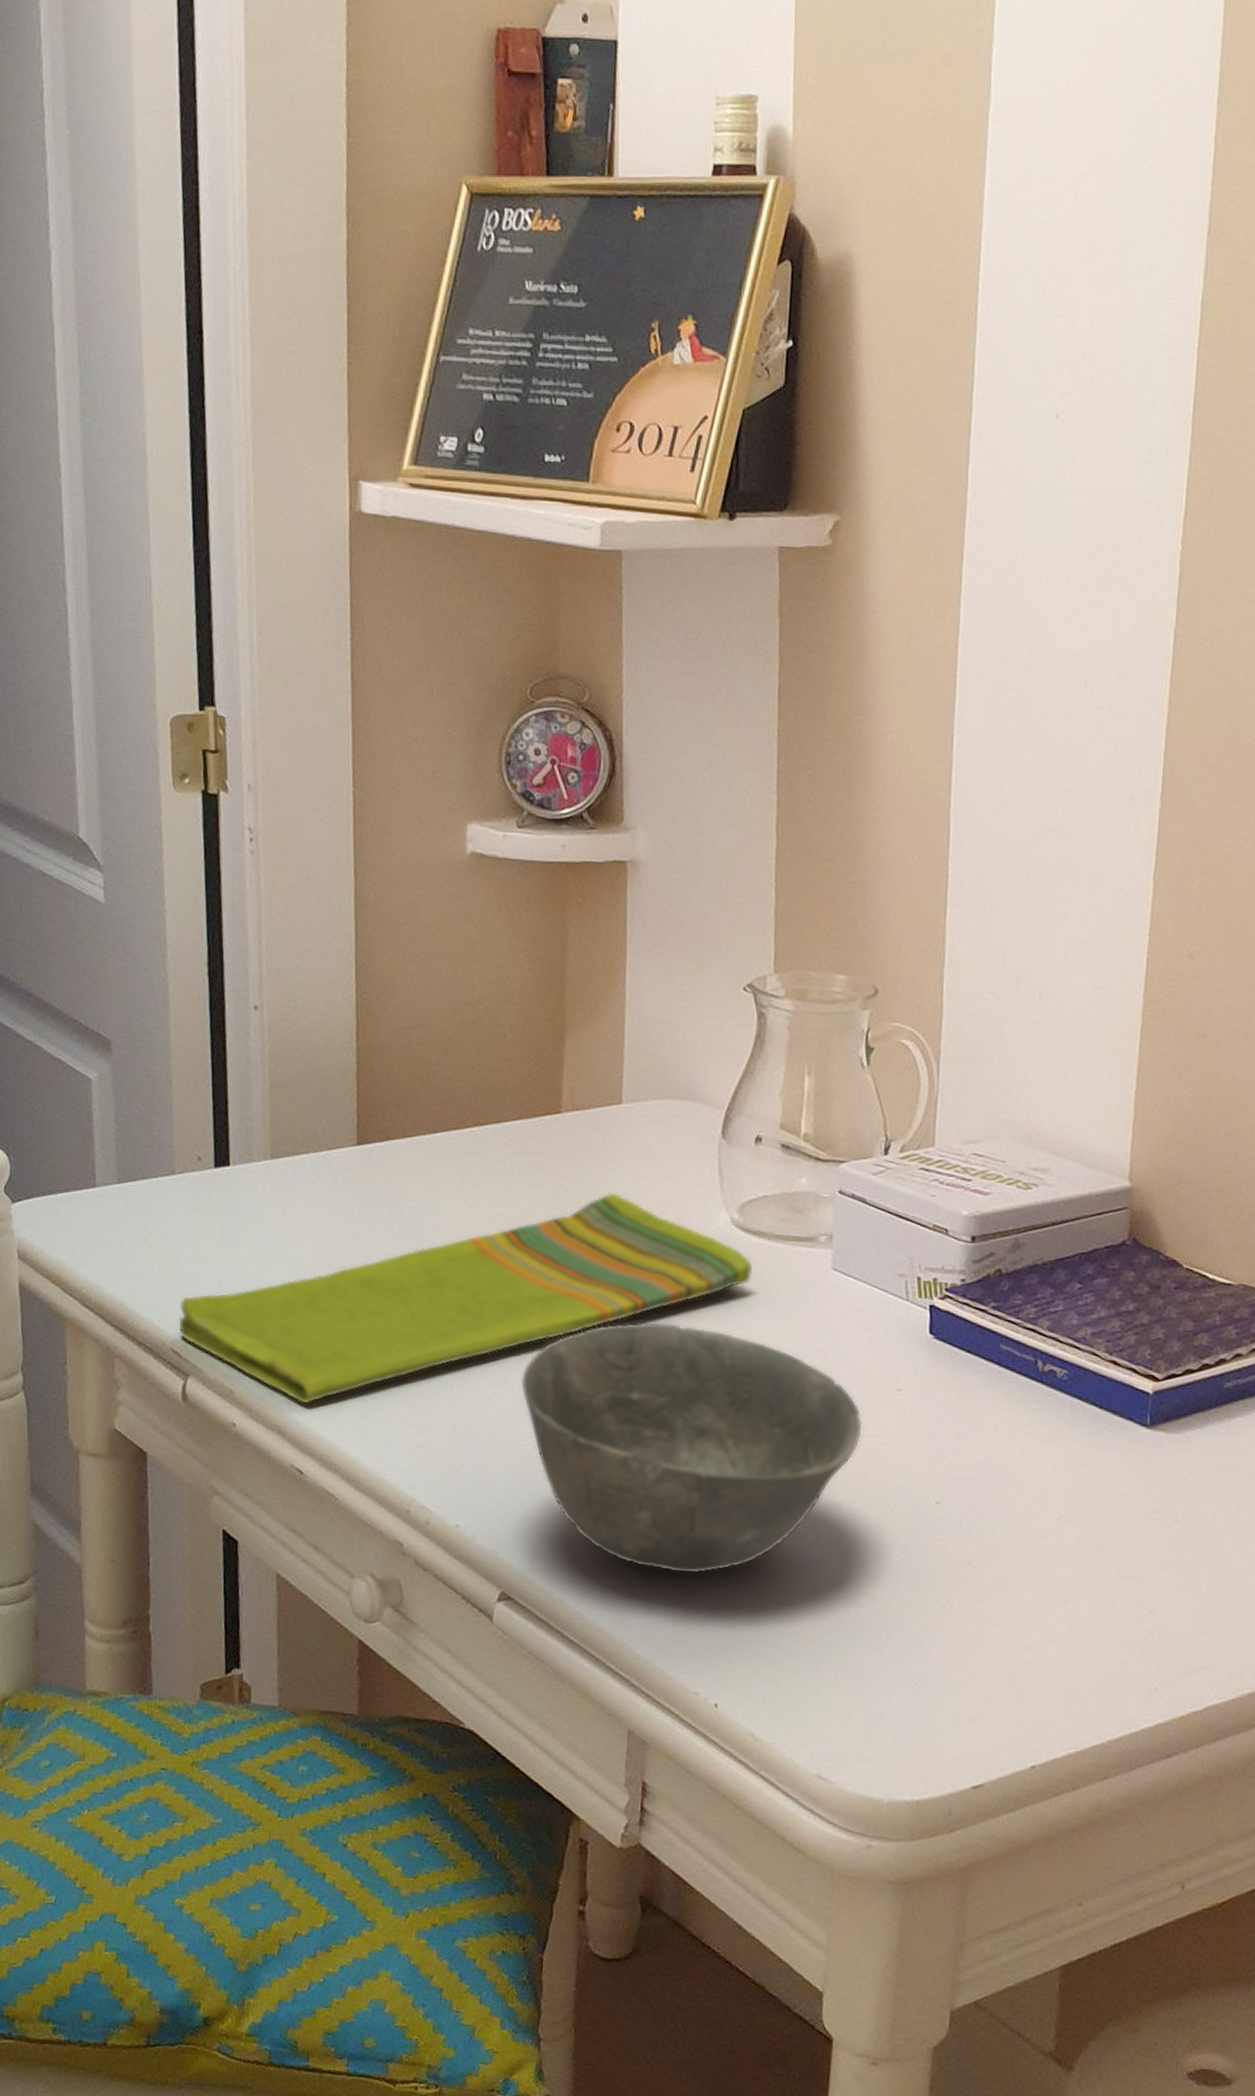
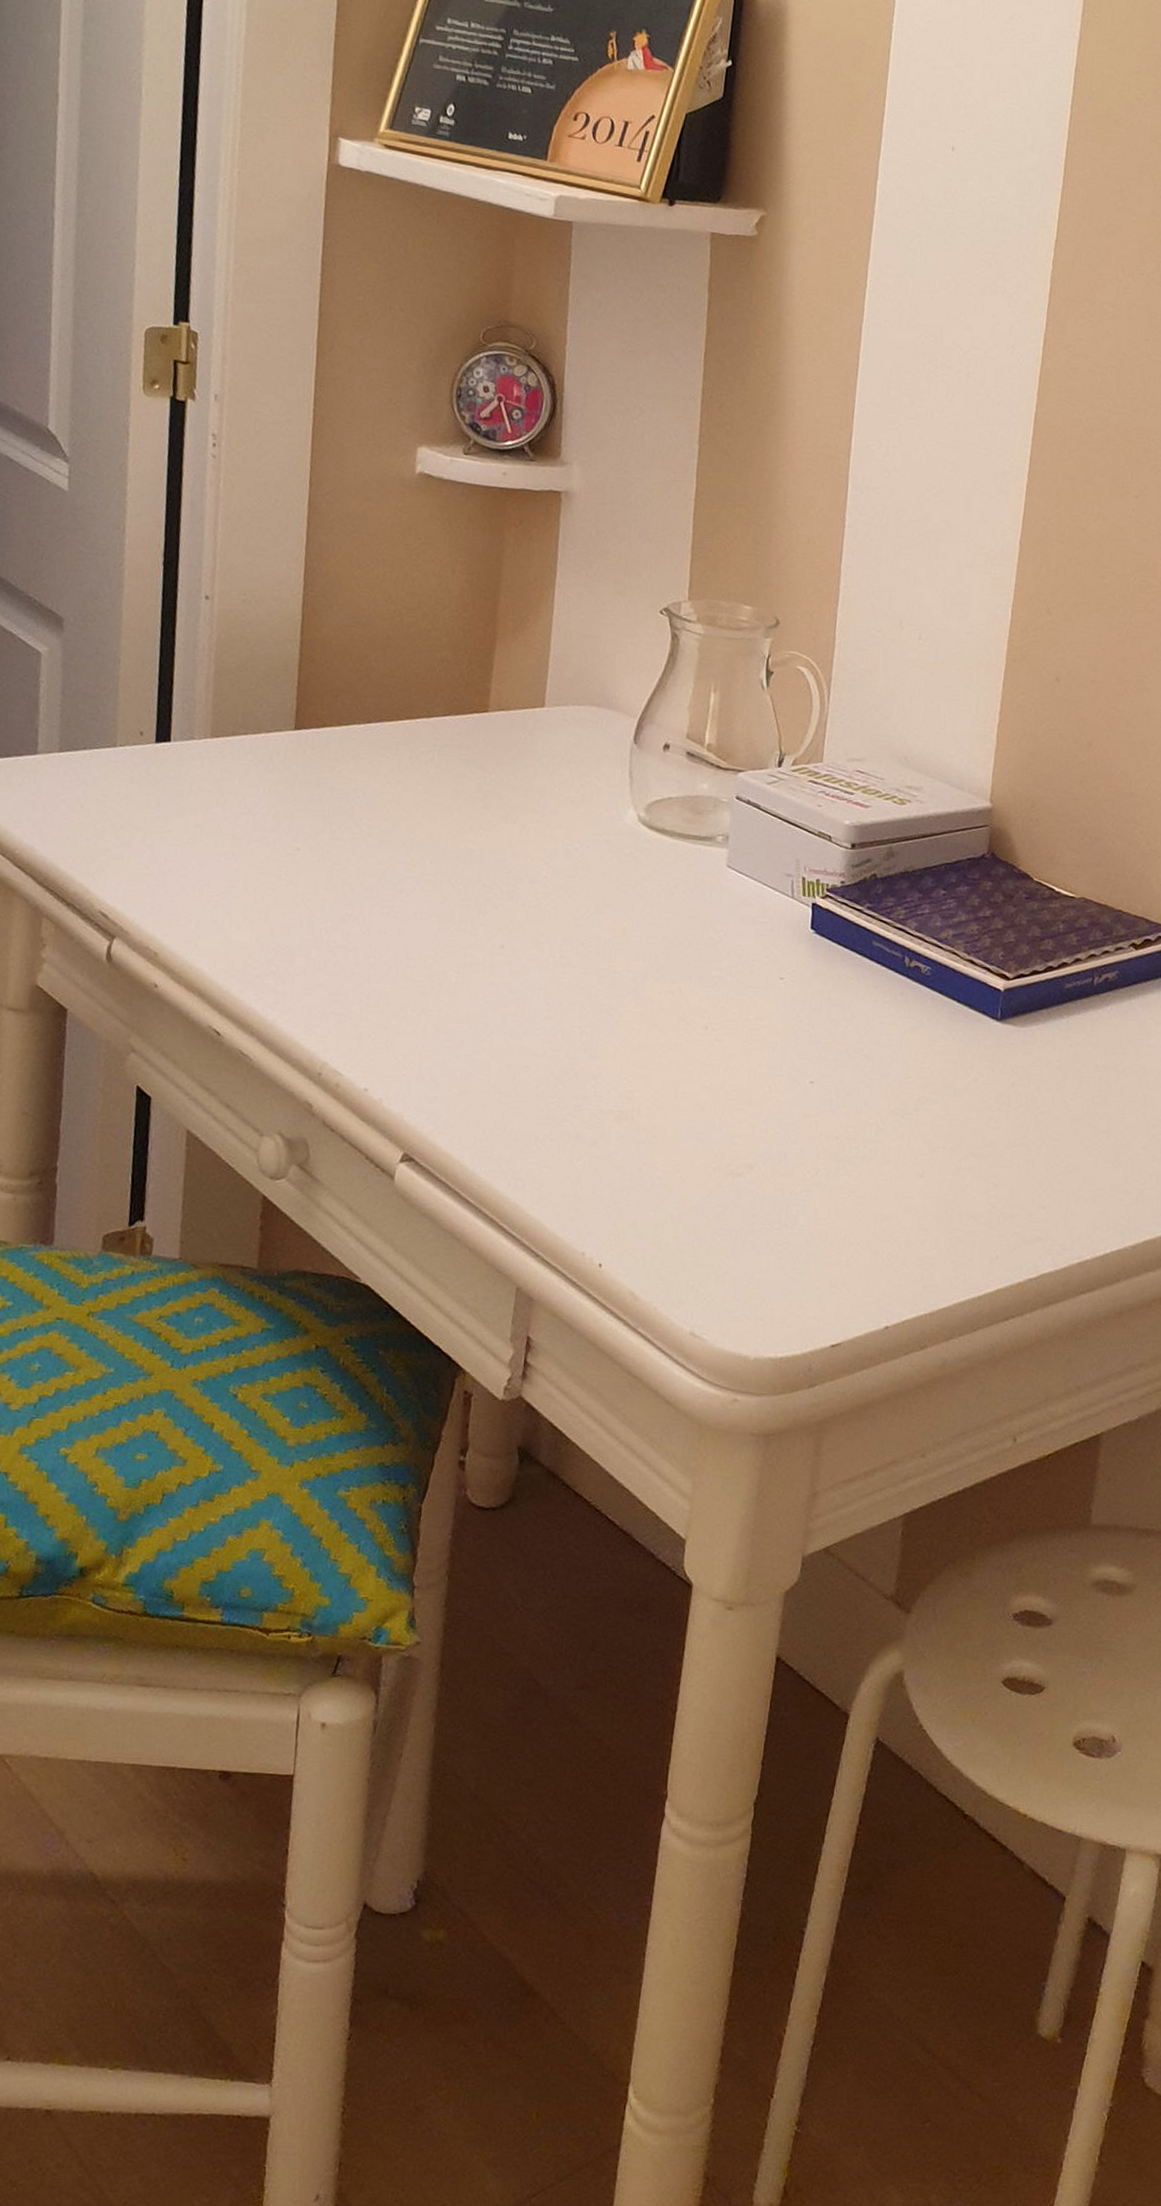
dish towel: present [178,1192,753,1404] -> none [108,786,656,969]
bowl: present [520,1321,863,1574] -> none [434,906,748,1141]

